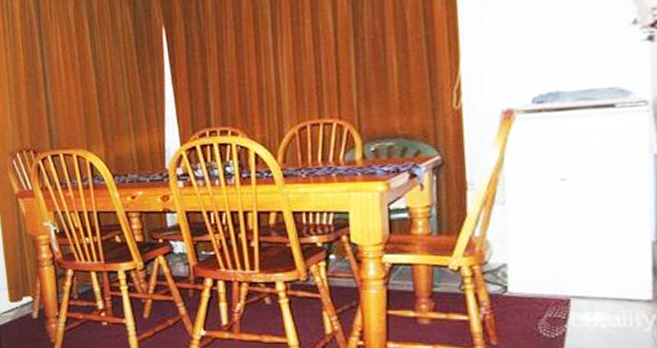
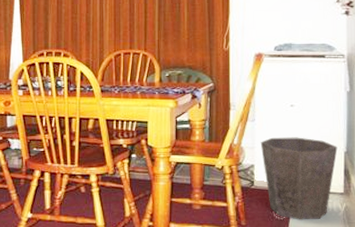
waste bin: none [515,223,640,338] -> present [260,137,338,220]

